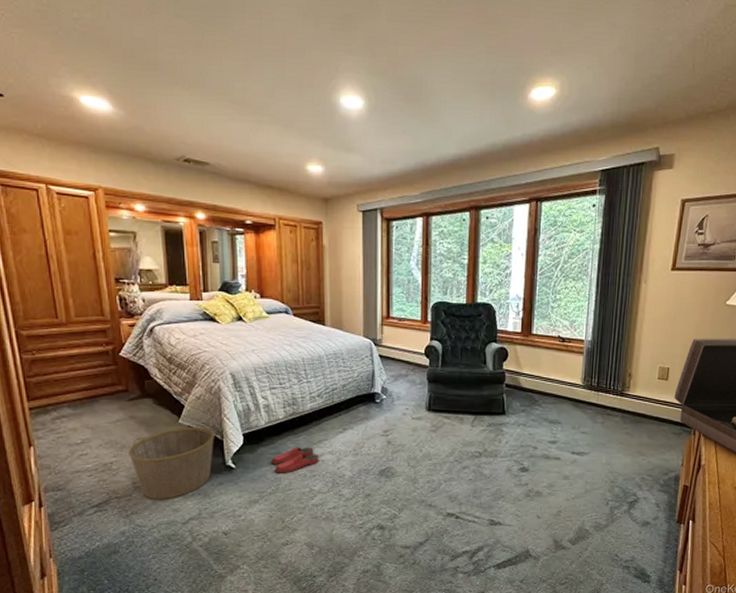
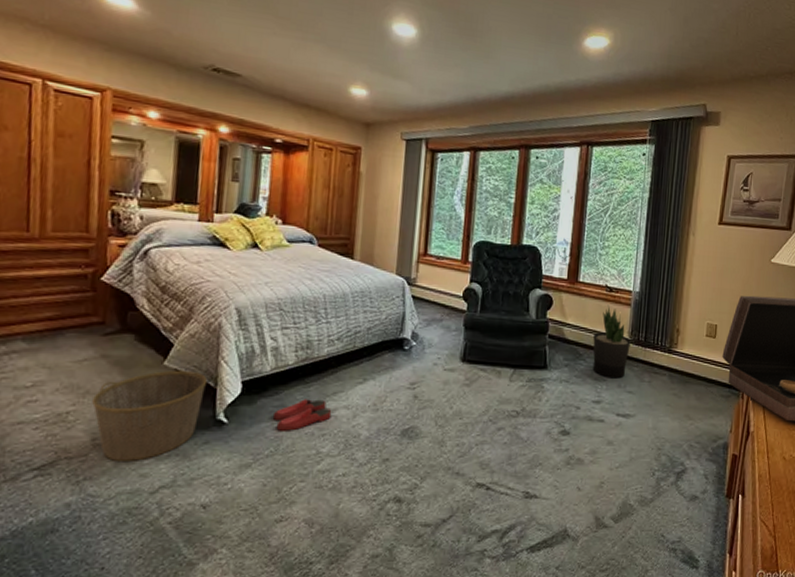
planter: none [547,354,584,421] -> present [592,304,631,379]

